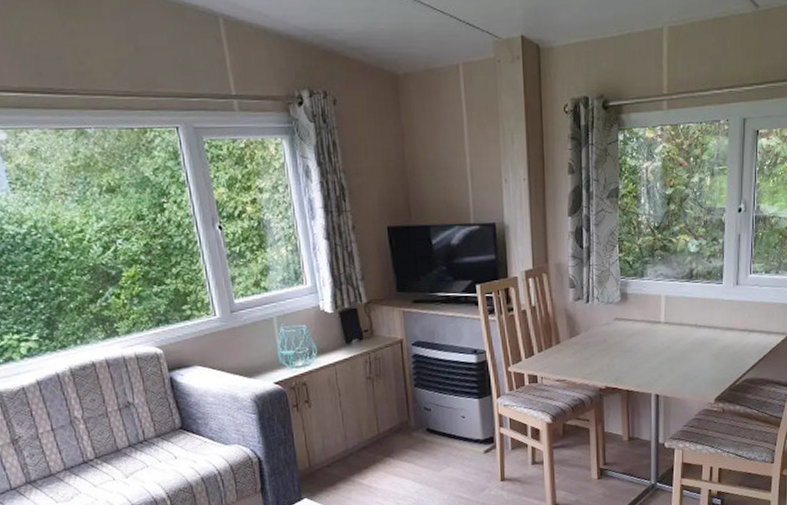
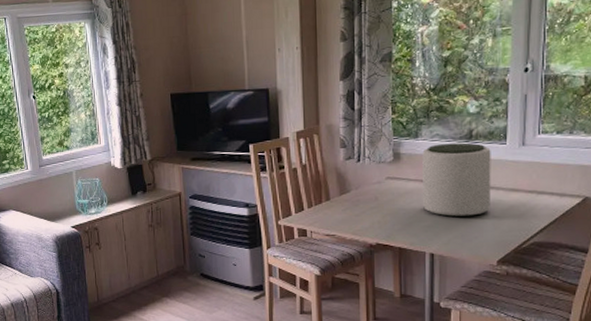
plant pot: none [648,282,710,358] -> present [422,142,491,218]

